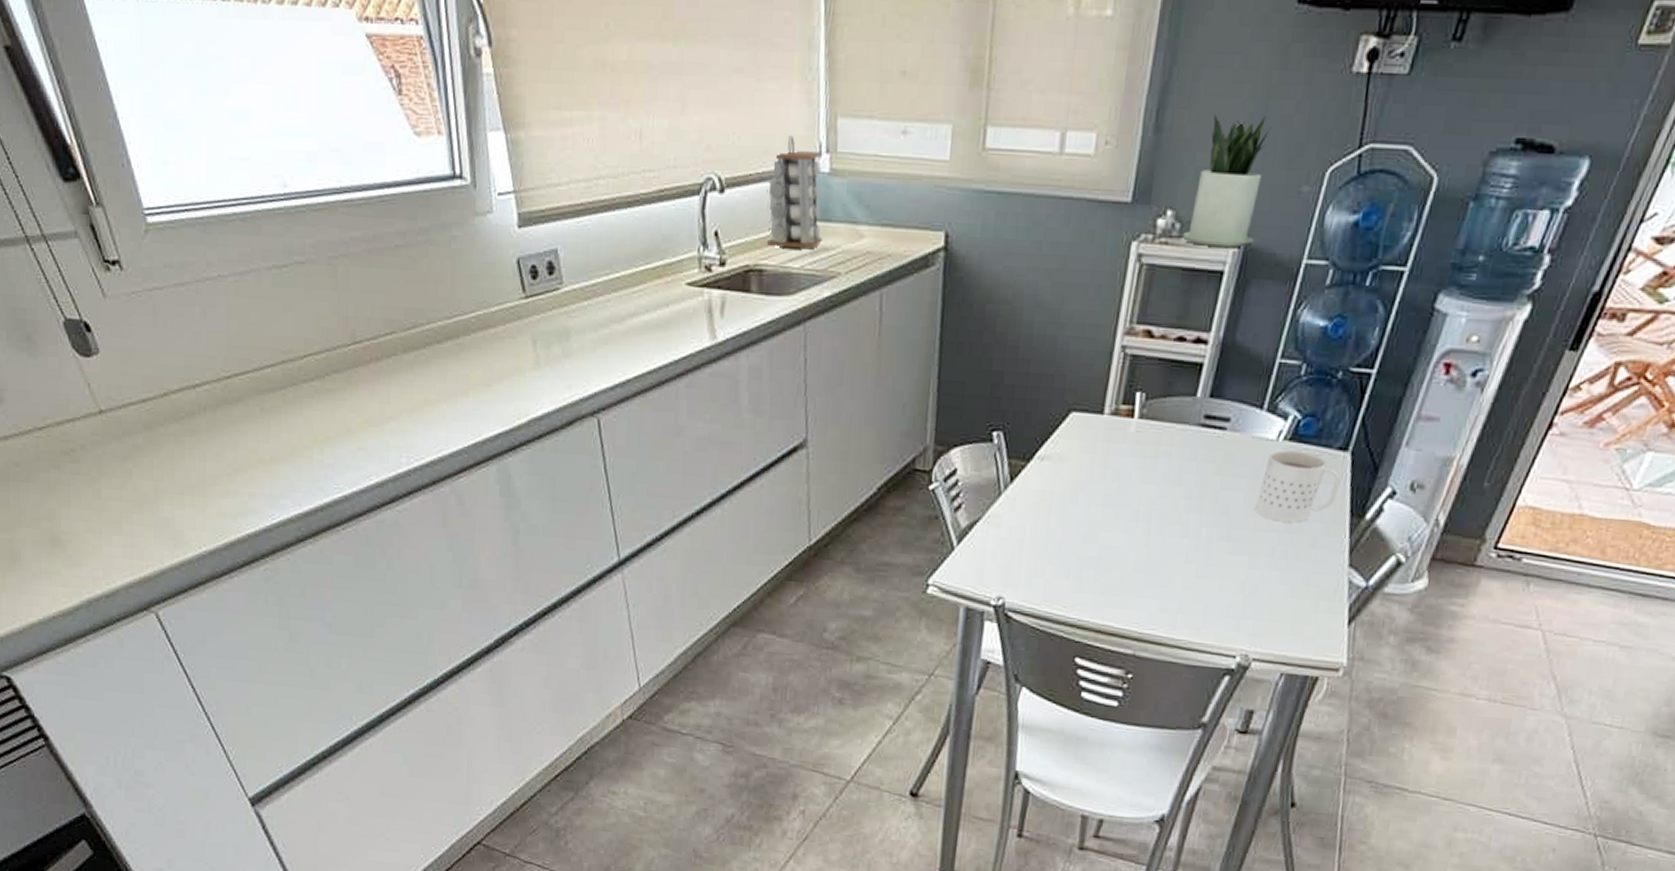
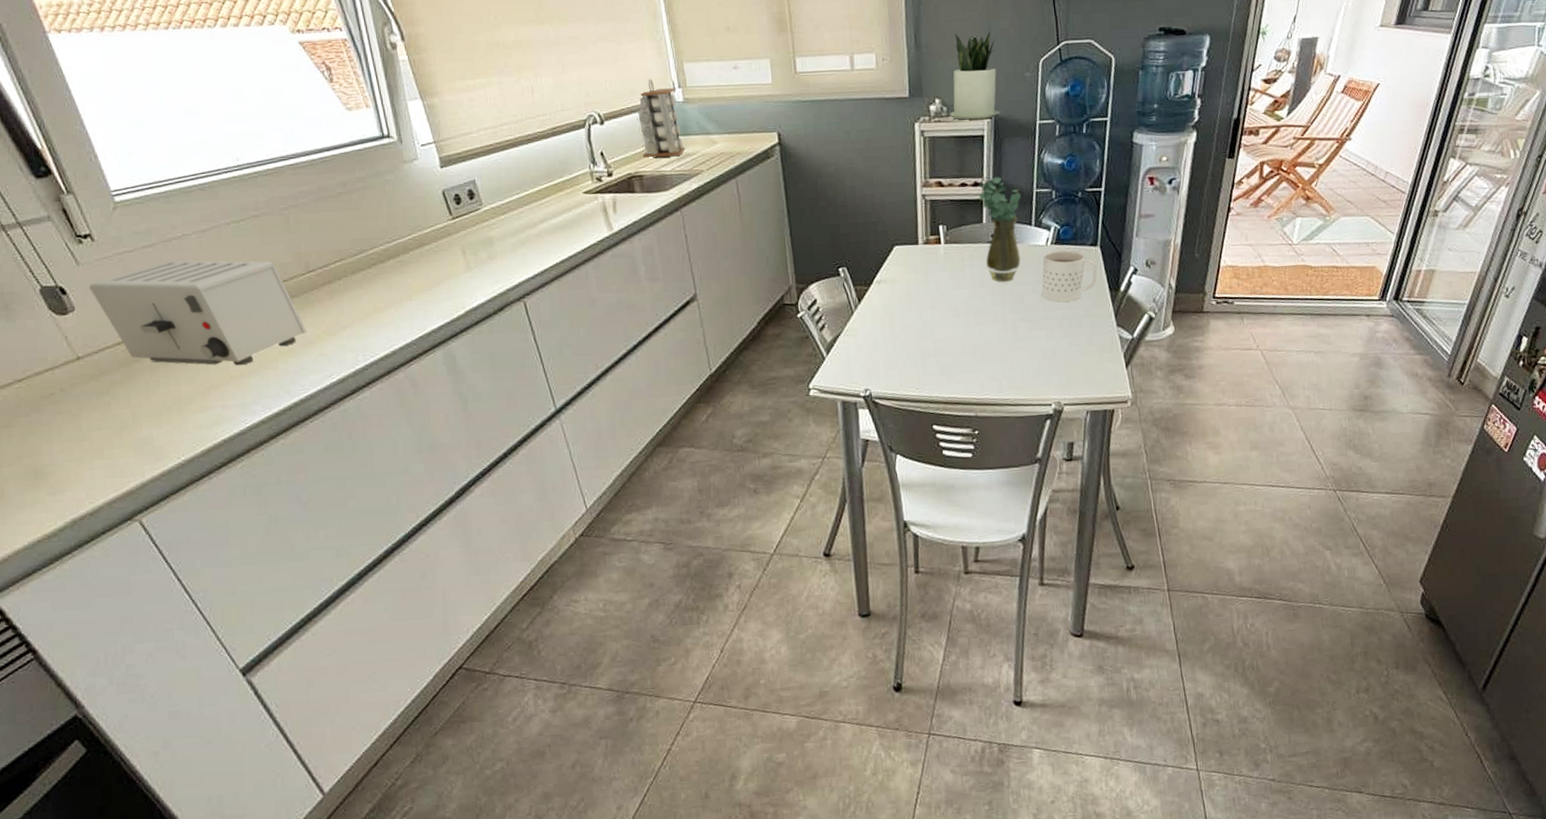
toaster: none [114,305,346,448] -> present [88,260,306,366]
vase: none [1188,326,1258,483] -> present [979,173,1021,282]

